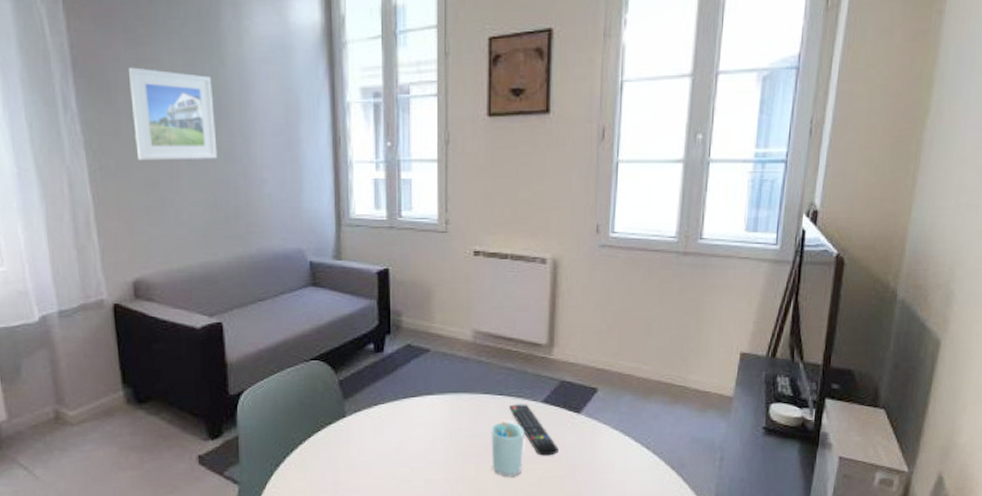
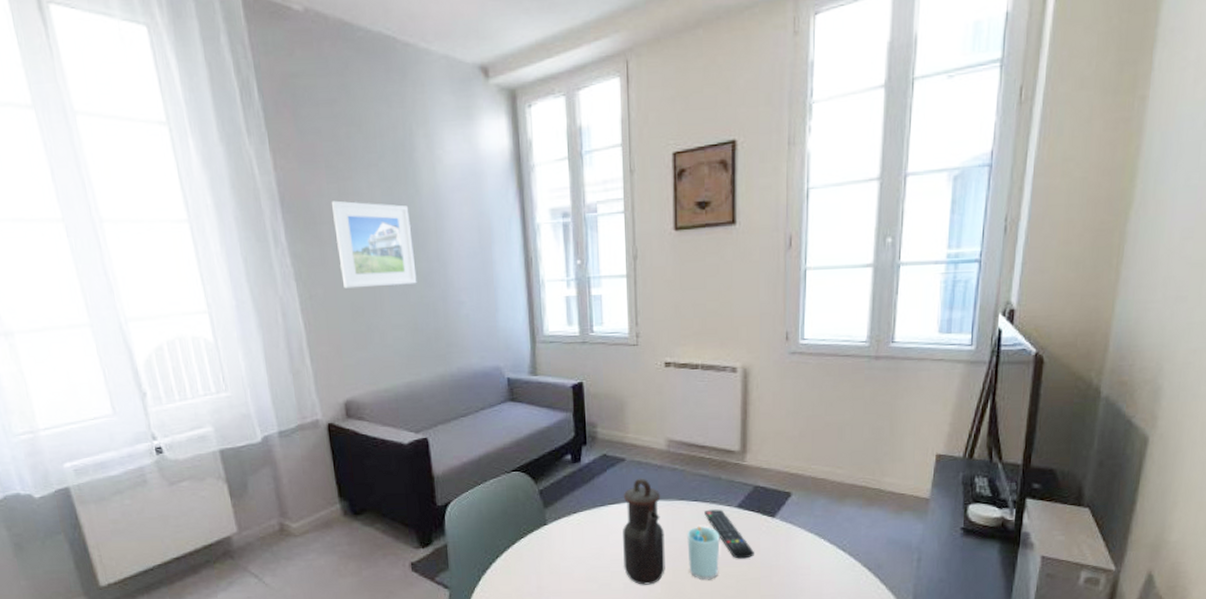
teapot: none [425,370,468,482] -> present [623,478,665,585]

